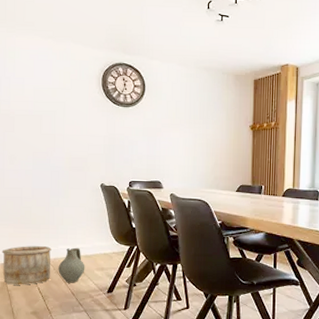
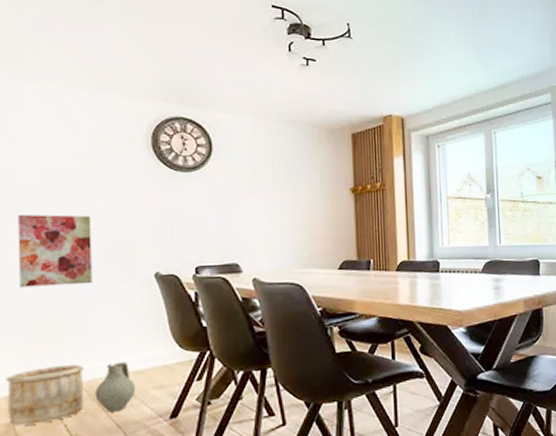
wall art: none [10,134,59,189] -> present [18,214,92,288]

